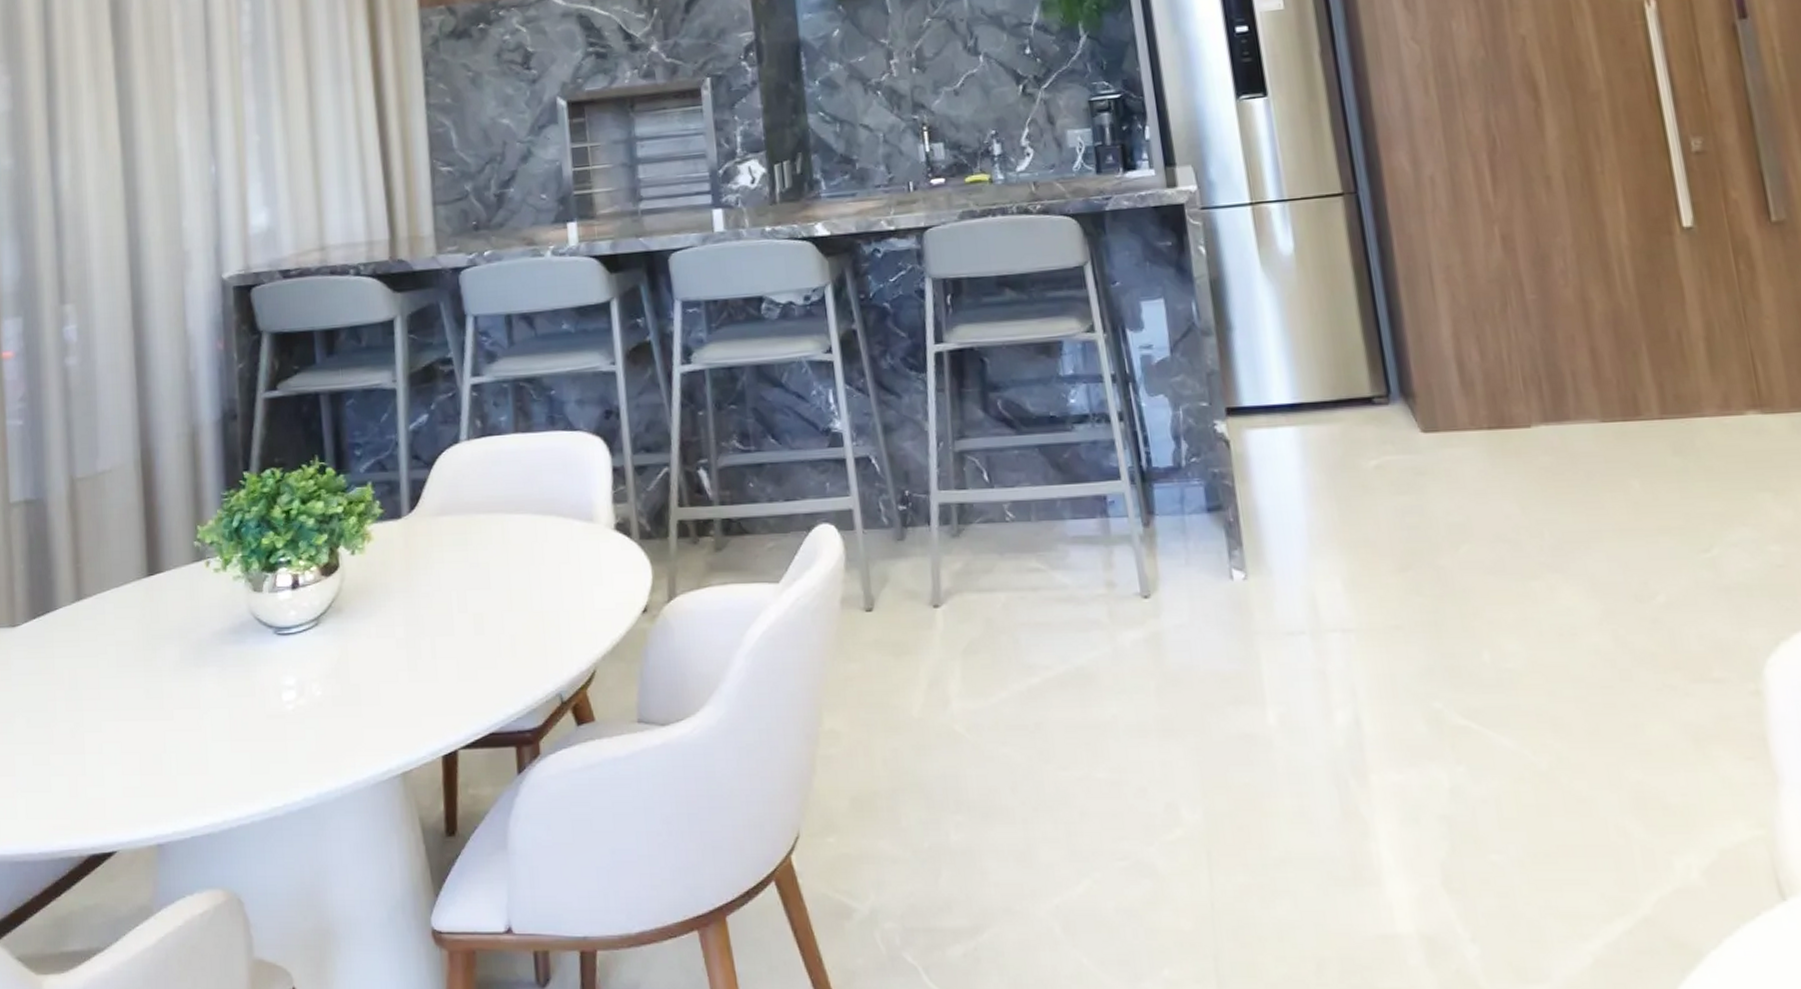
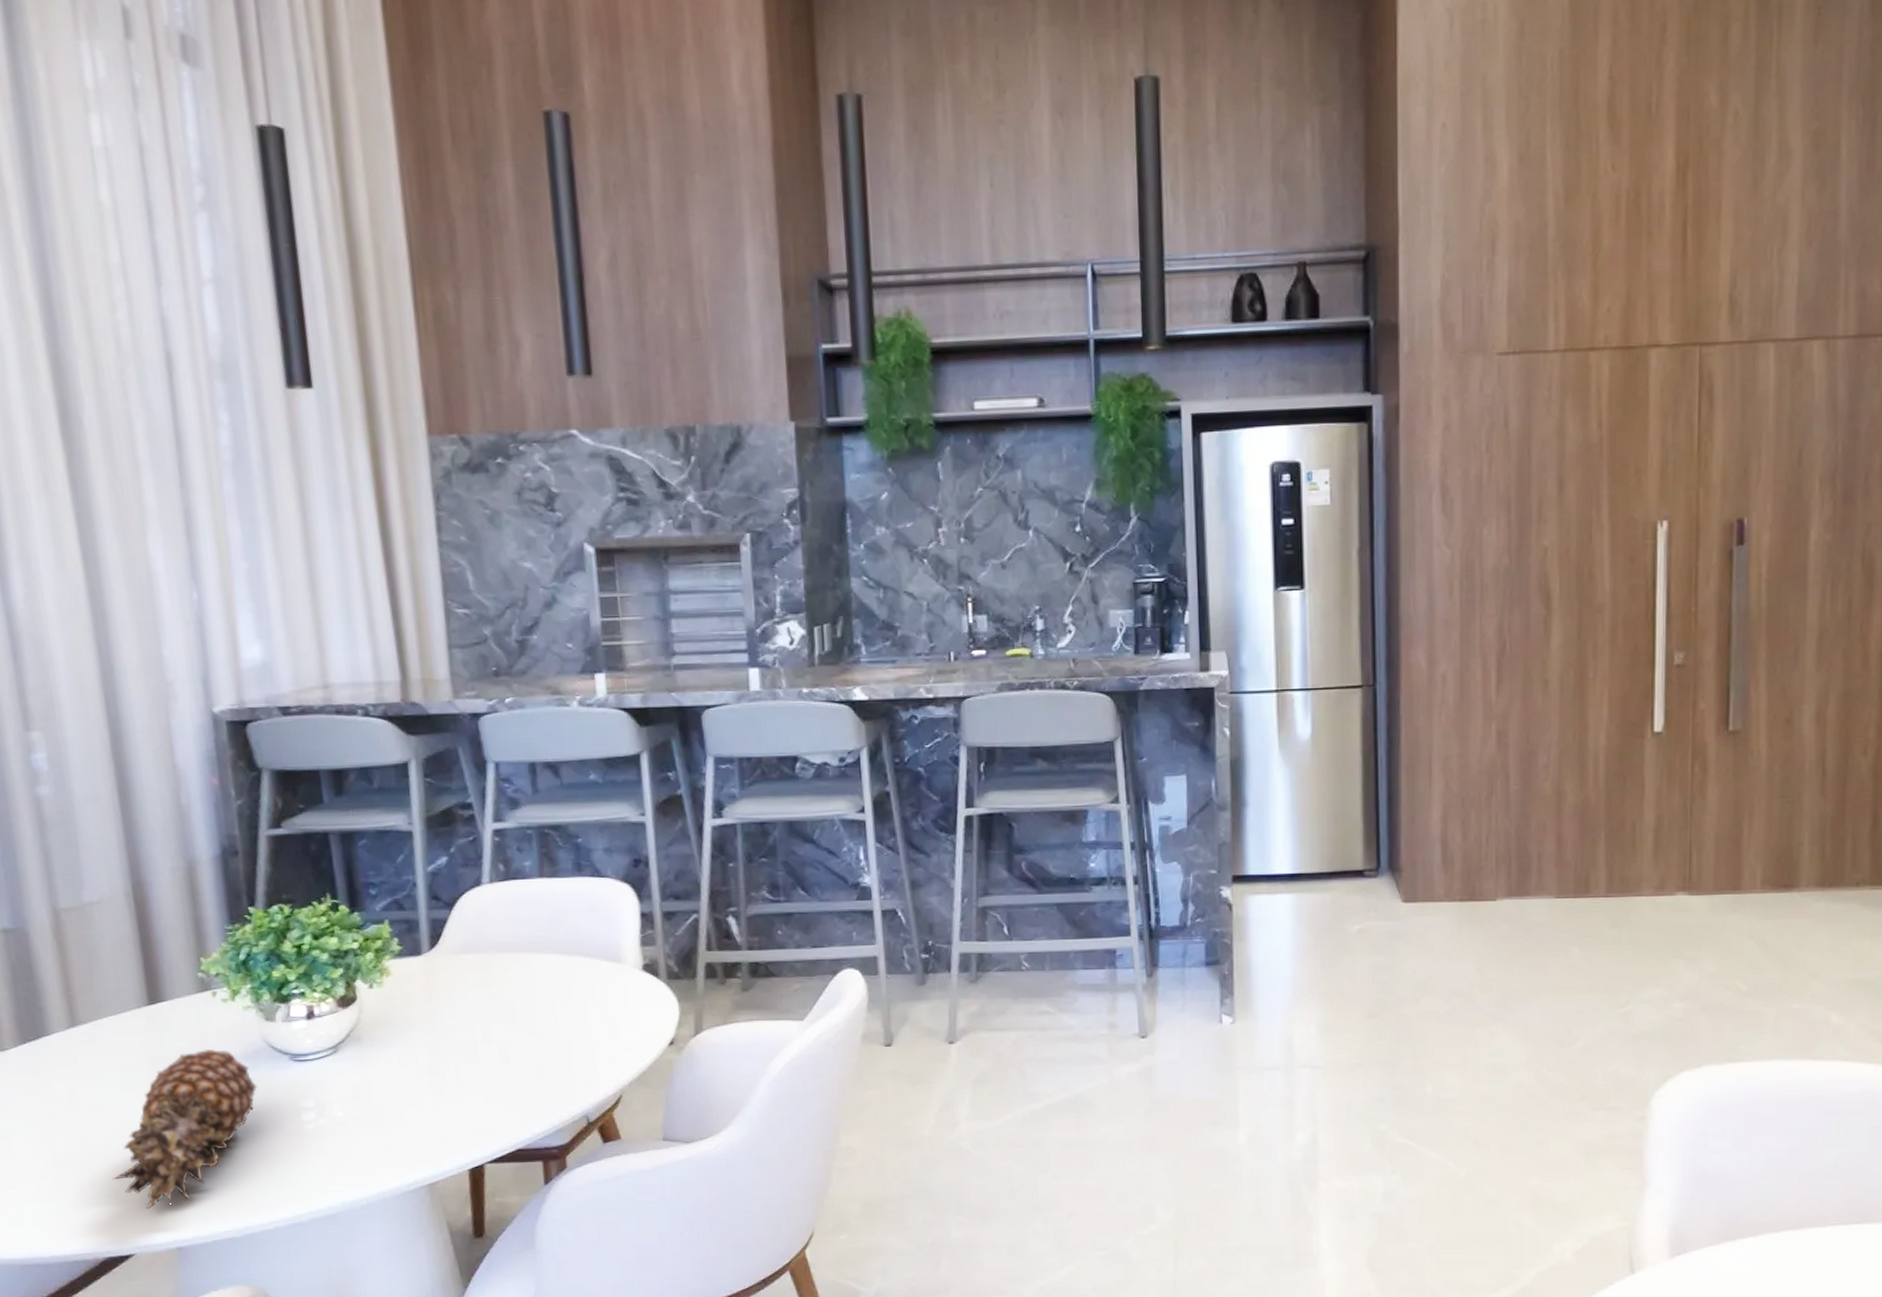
fruit: none [101,623,242,800] -> present [111,1049,257,1209]

